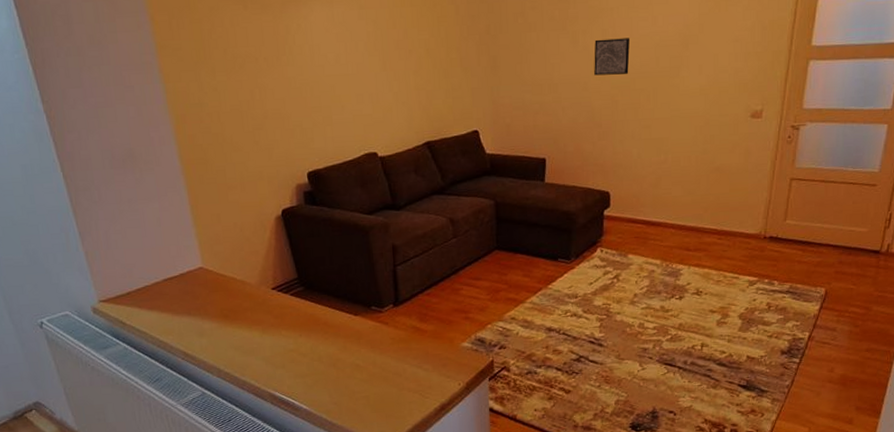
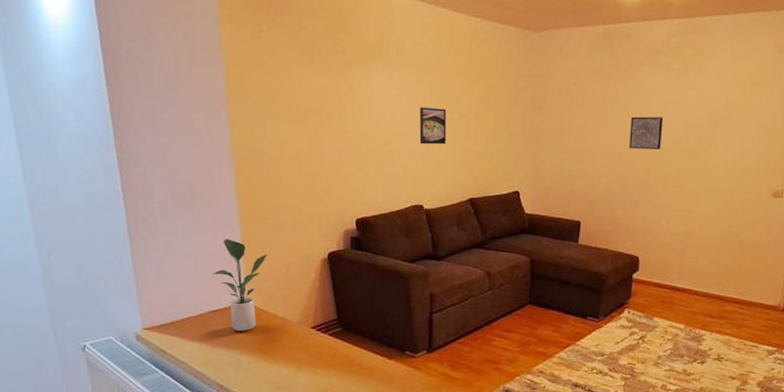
potted plant: none [164,202,218,298] -> present [213,239,267,332]
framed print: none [365,45,397,87] -> present [420,107,447,145]

